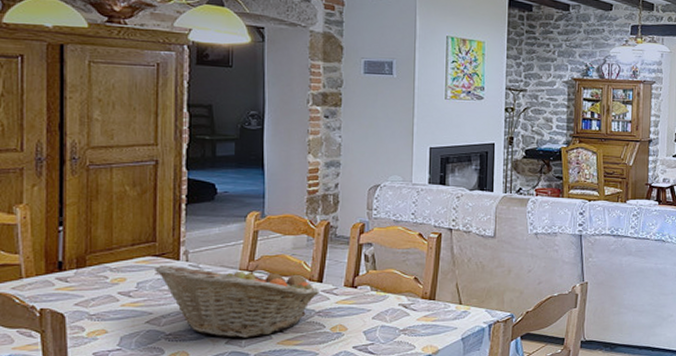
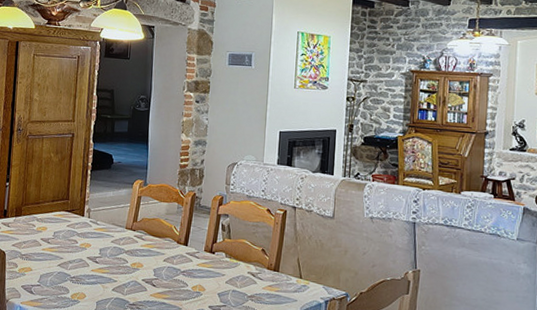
fruit basket: present [155,264,319,338] -> none [66,219,185,288]

